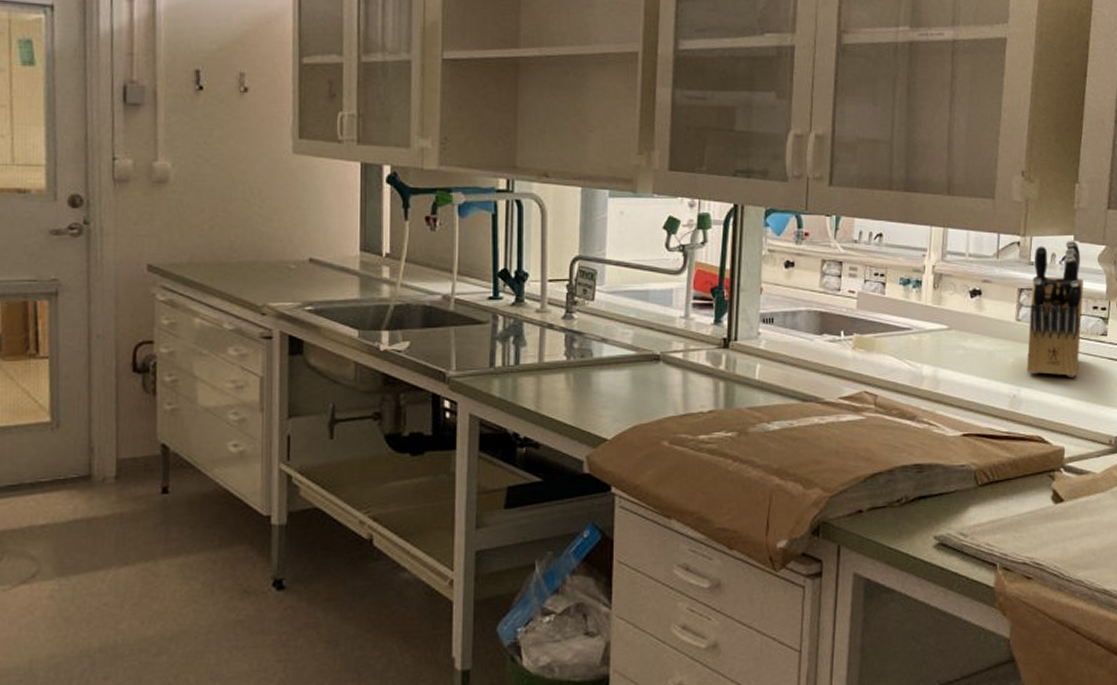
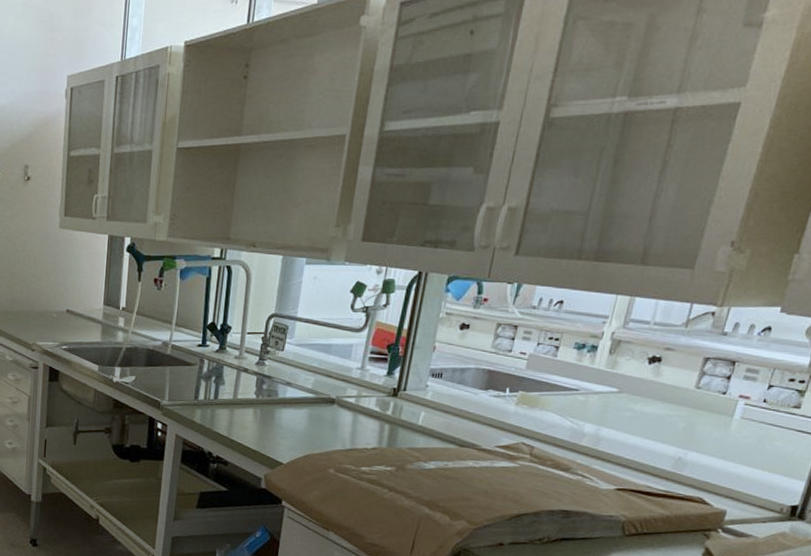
knife block: present [1026,240,1083,377] -> none [698,311,786,446]

